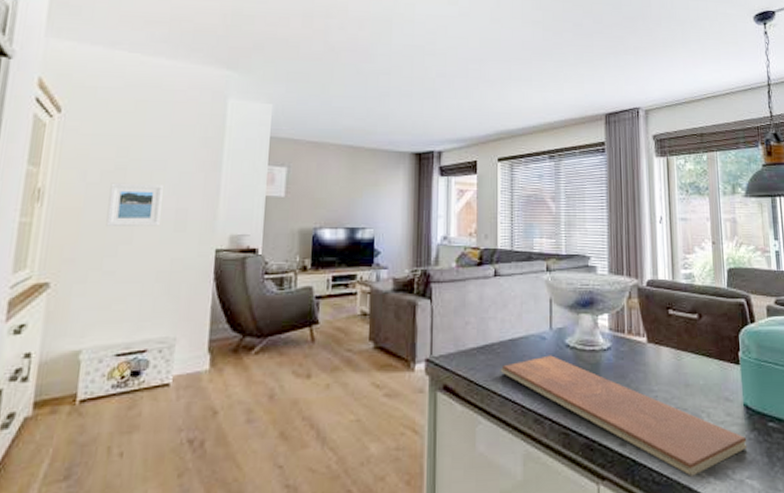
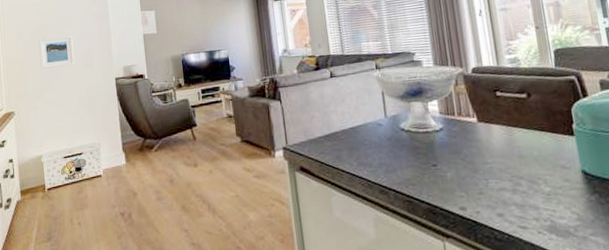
chopping board: present [500,355,748,477] -> none [345,138,589,234]

